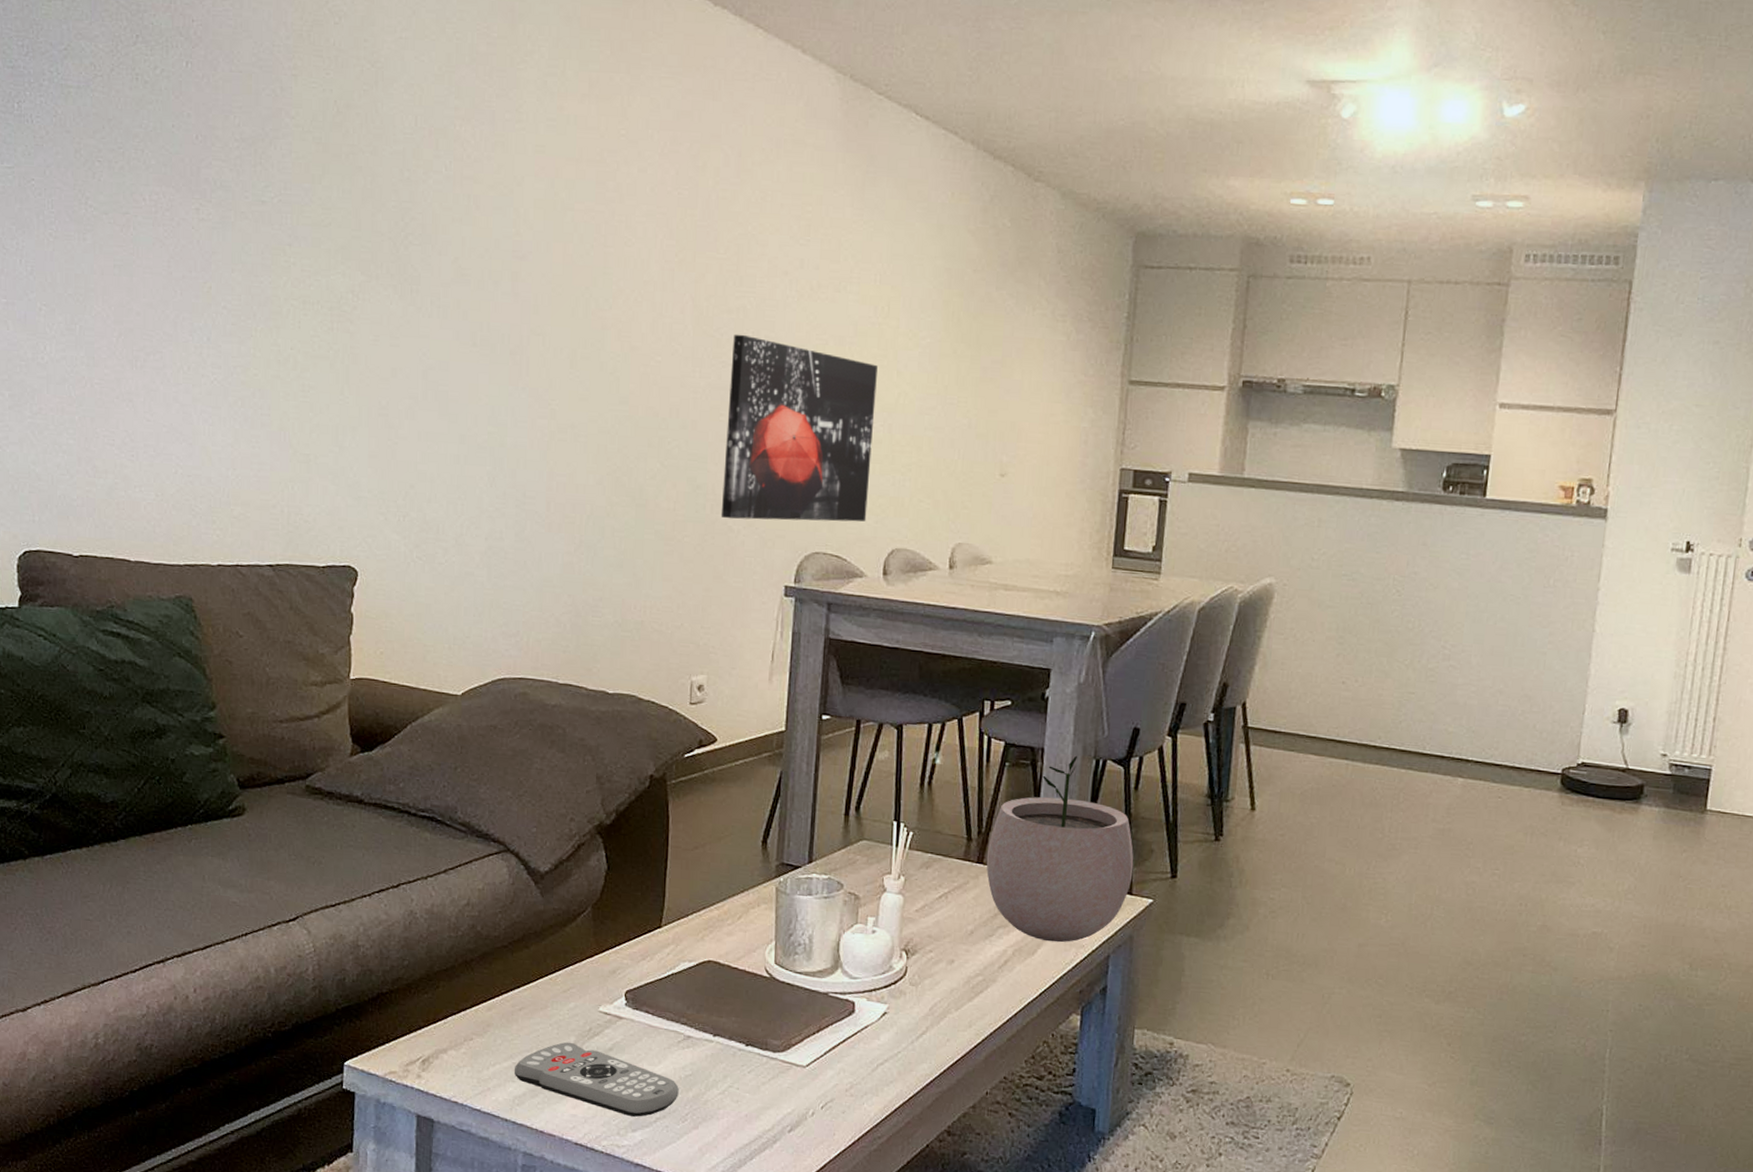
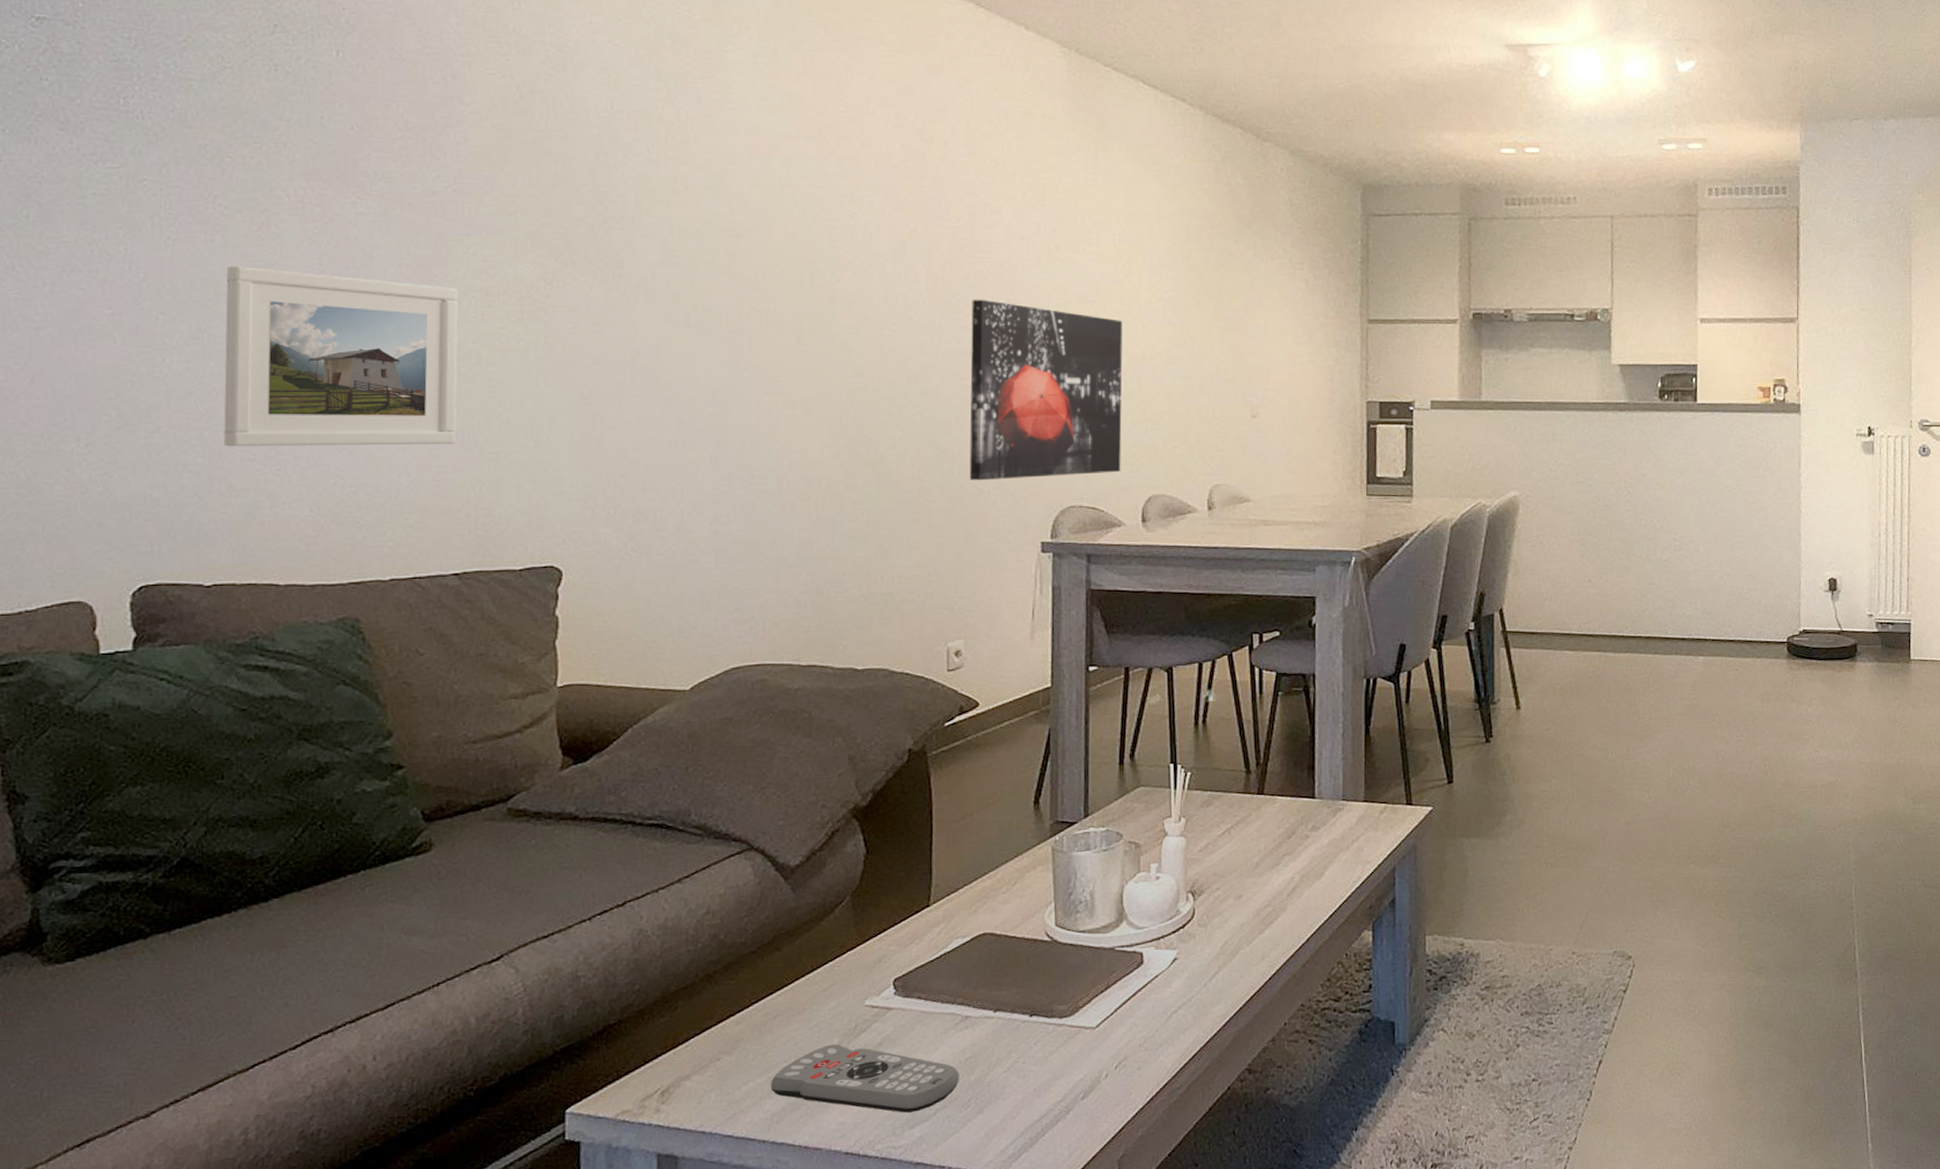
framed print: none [90,263,280,443] -> present [223,265,458,447]
plant pot: present [986,755,1134,943] -> none [1266,677,1411,863]

